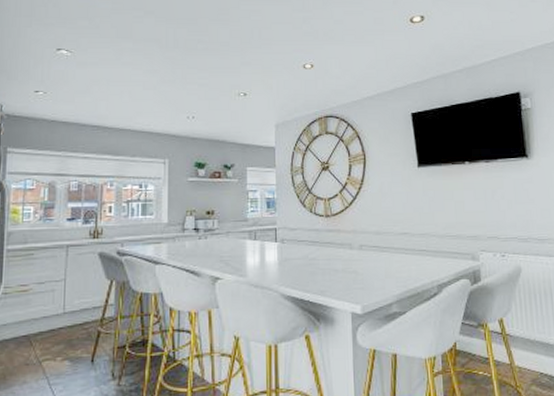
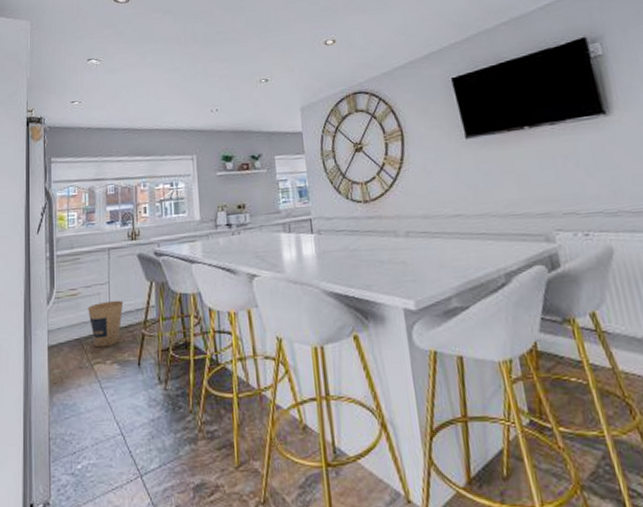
trash can: none [39,297,80,345] -> present [88,300,124,348]

